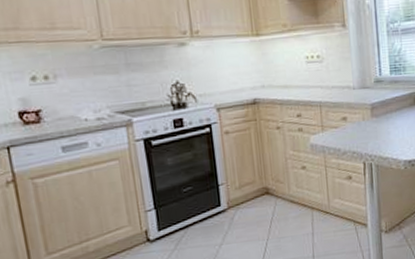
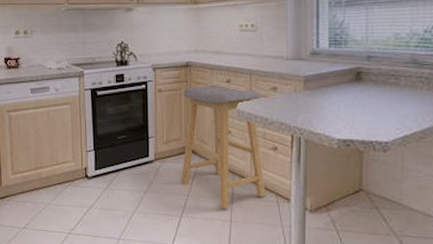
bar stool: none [252,120,345,246] -> present [182,85,266,208]

